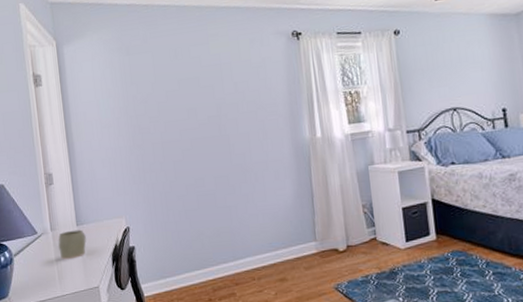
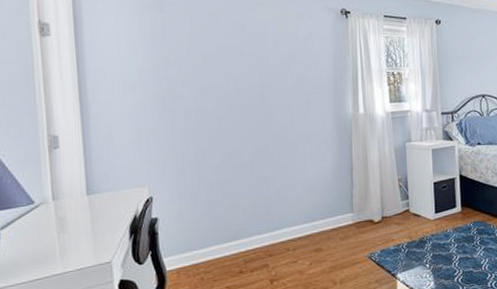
mug: present [58,229,86,260] -> none [61,199,98,233]

